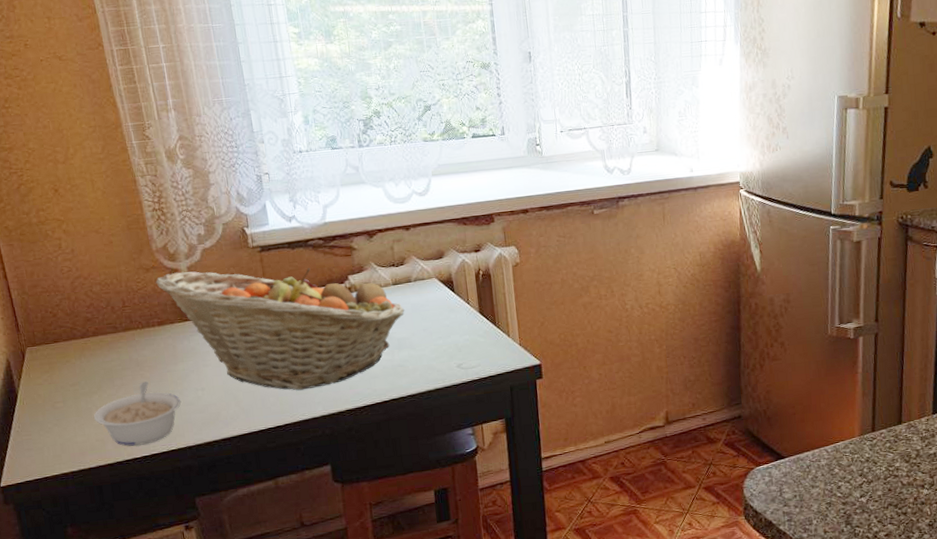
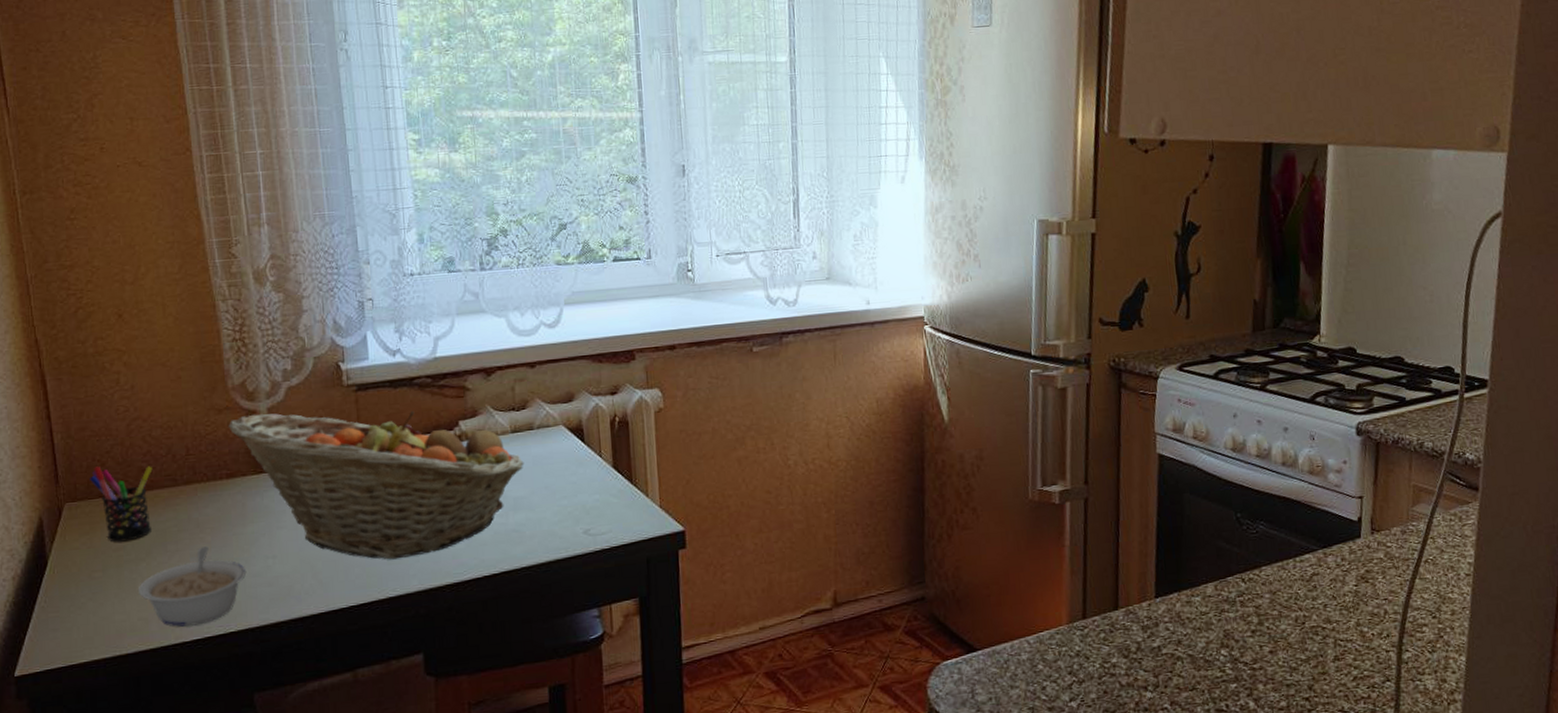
pen holder: none [45,316,100,379] -> present [90,466,153,542]

